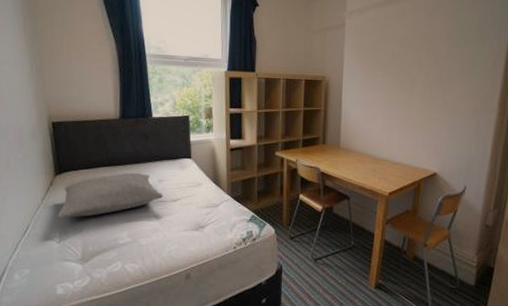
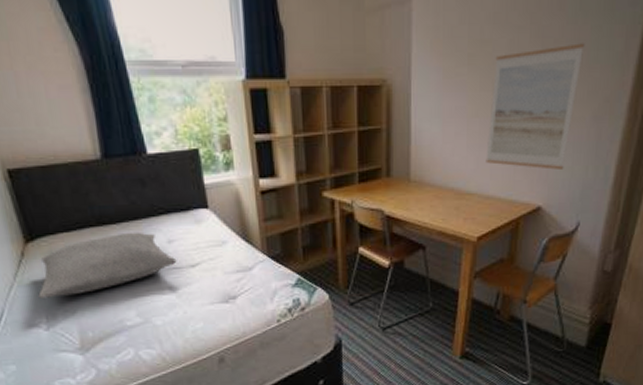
wall art: none [395,60,466,146] -> present [486,43,585,170]

